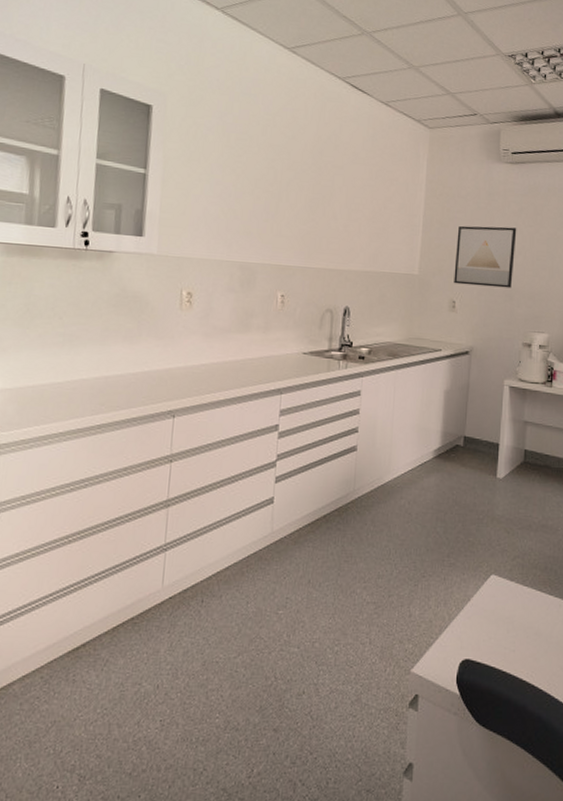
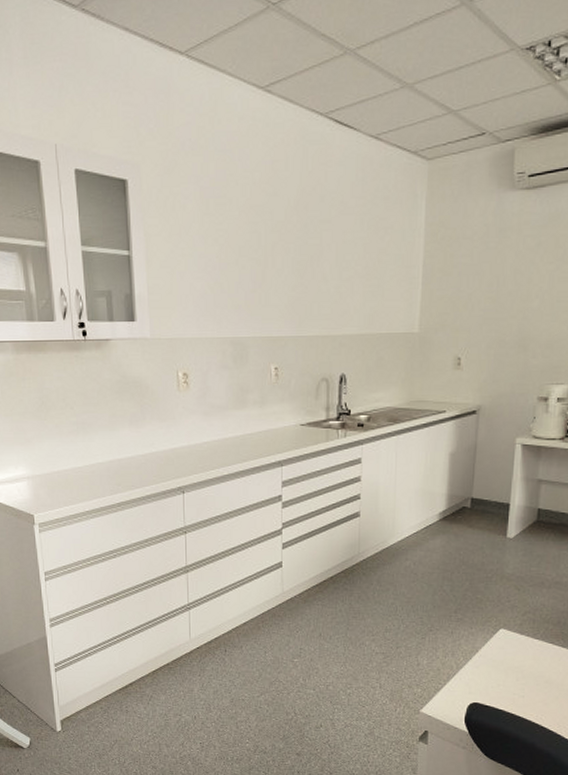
wall art: present [454,225,517,288] -> none [459,267,534,339]

